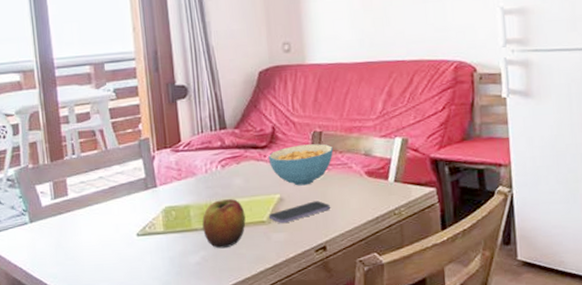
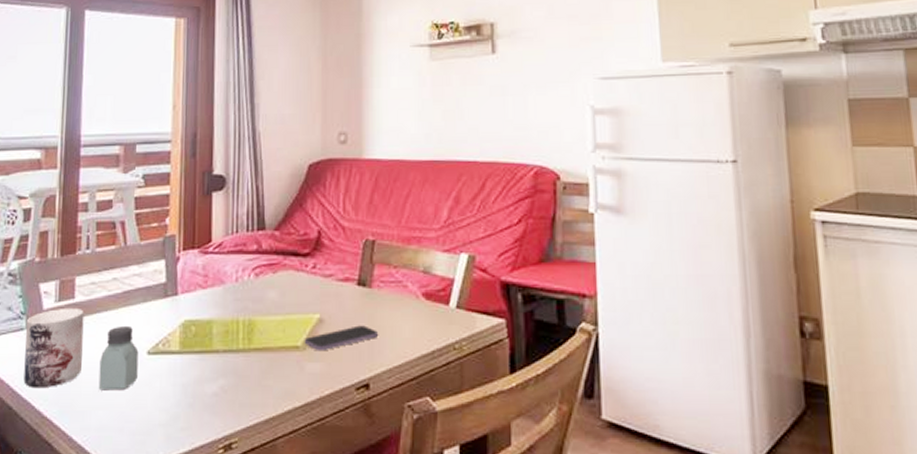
mug: none [29,203,82,270] -> present [23,307,84,389]
saltshaker: none [97,214,131,267] -> present [98,325,139,391]
apple: present [202,199,246,249] -> none [225,316,277,378]
cereal bowl: present [268,144,334,186] -> none [310,255,387,305]

